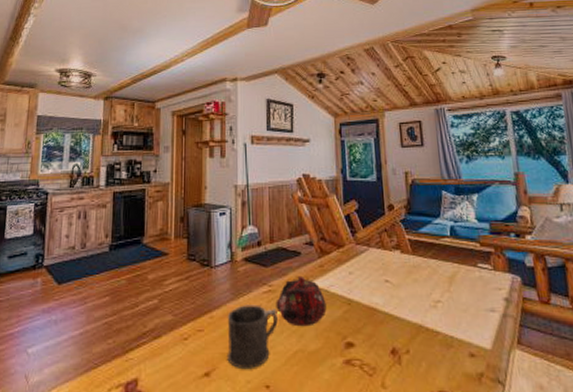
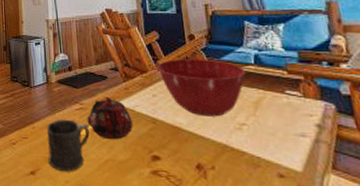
mixing bowl: none [355,231,441,295] -> present [157,59,245,117]

